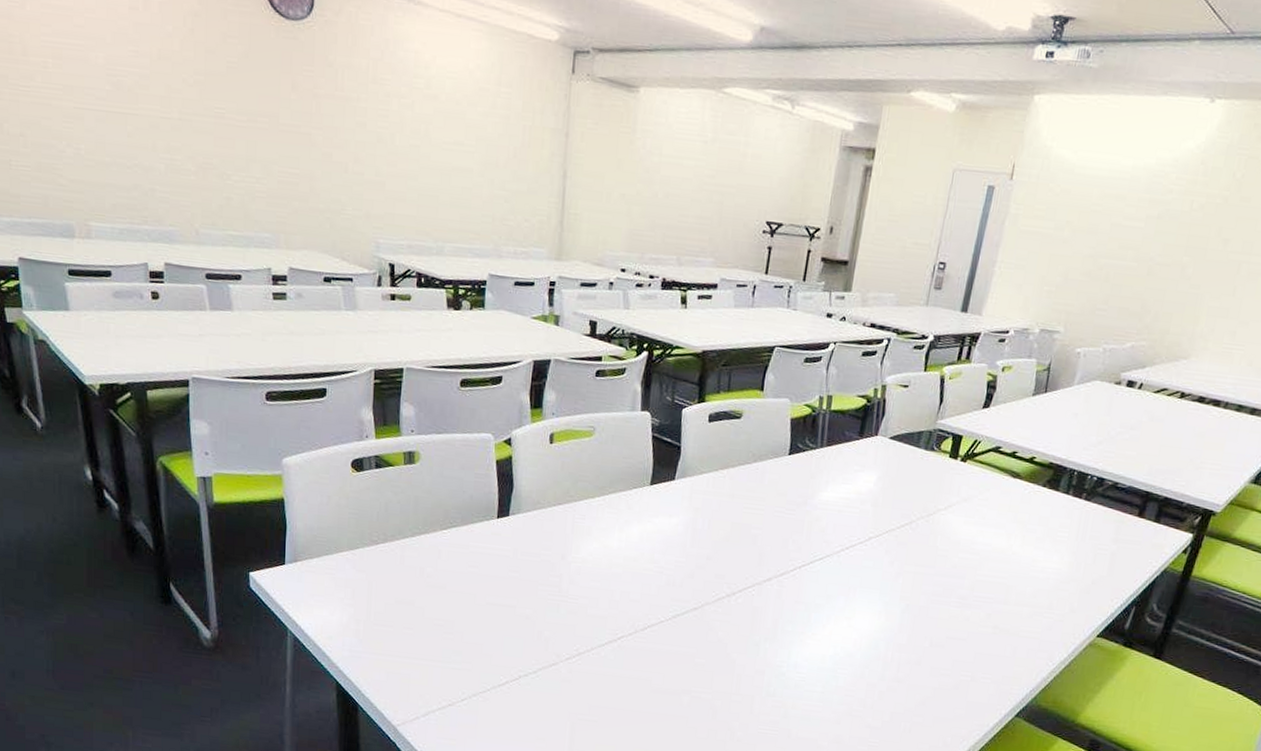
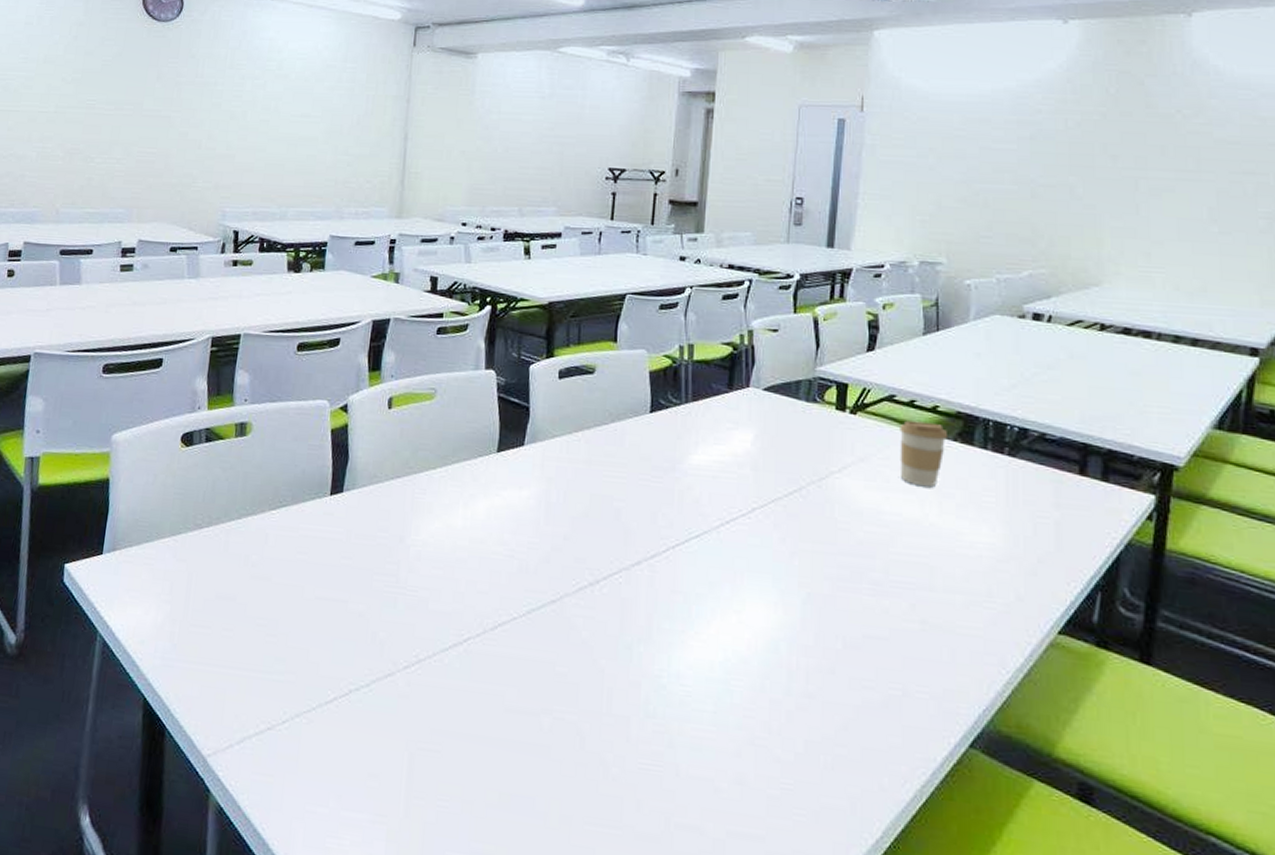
coffee cup: none [994,468,1039,524] -> present [900,420,947,487]

